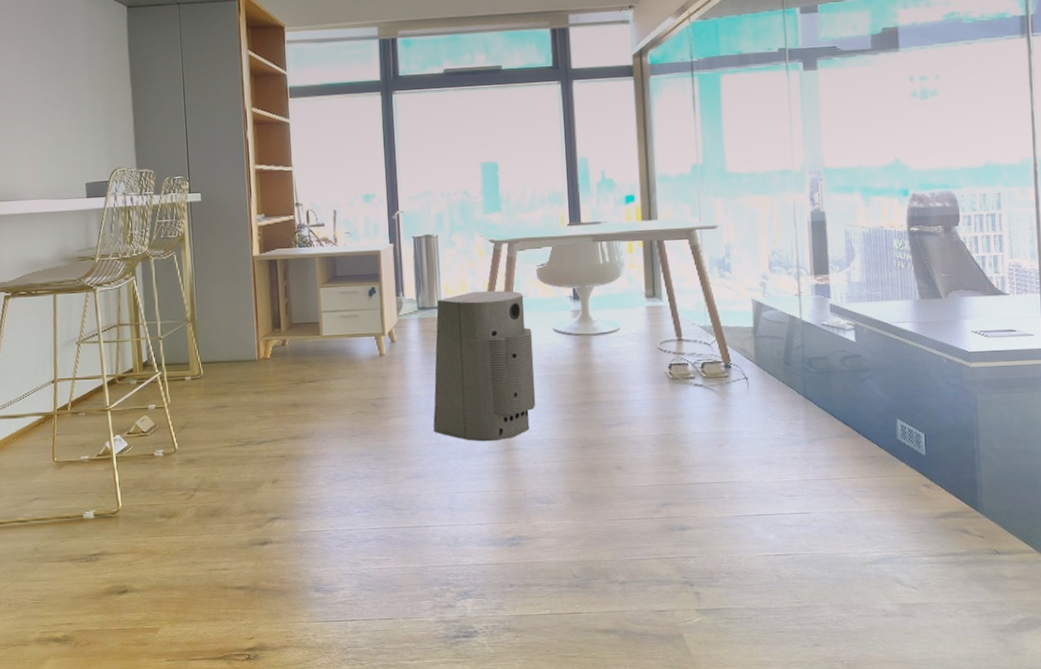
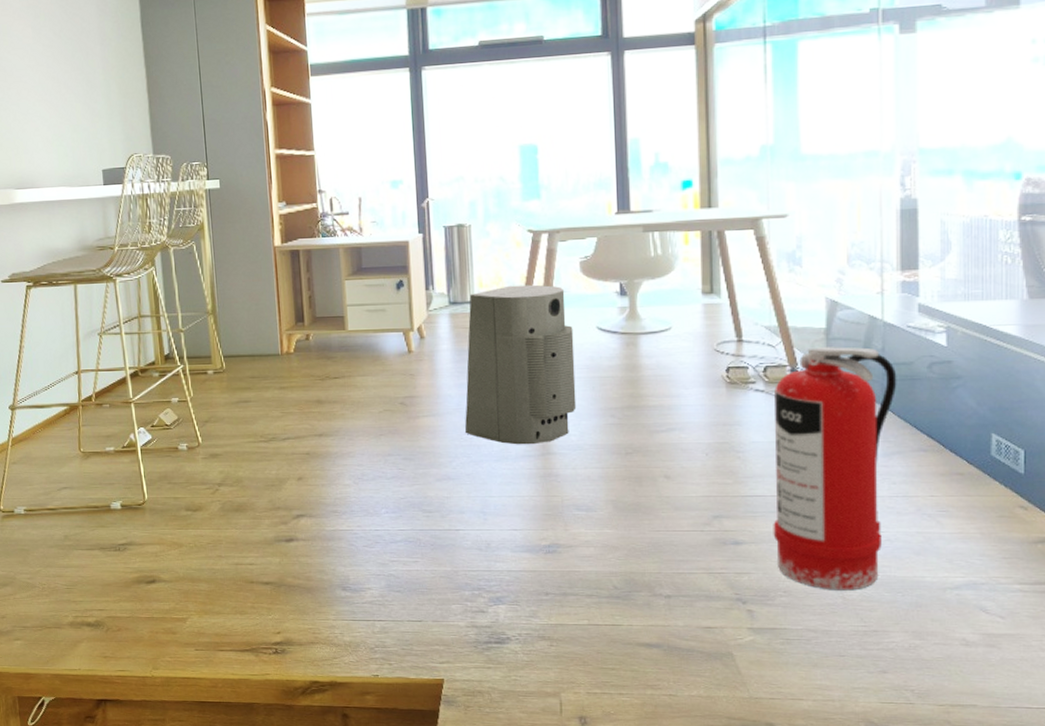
fire extinguisher: none [711,344,816,570] -> present [773,347,897,591]

